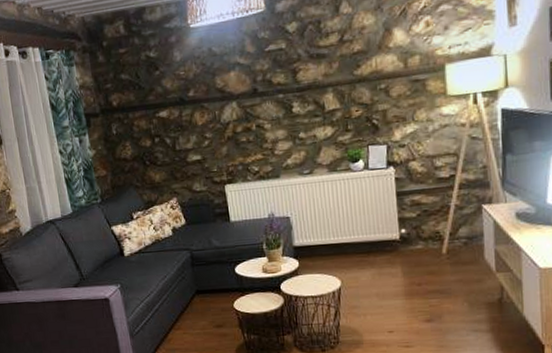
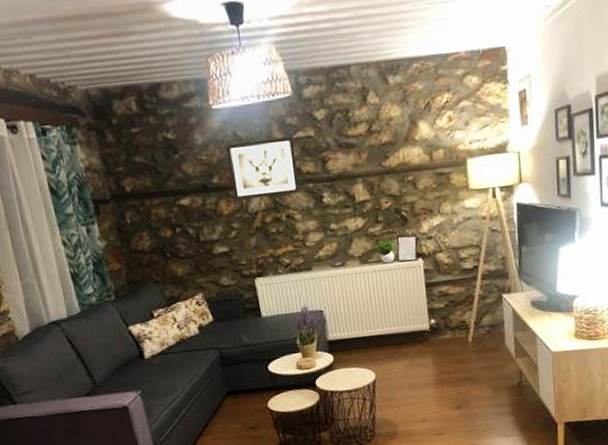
wall art: none [202,49,271,112] -> present [226,136,301,201]

